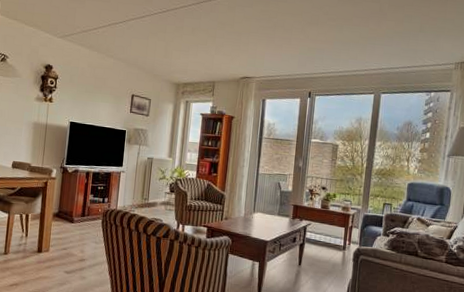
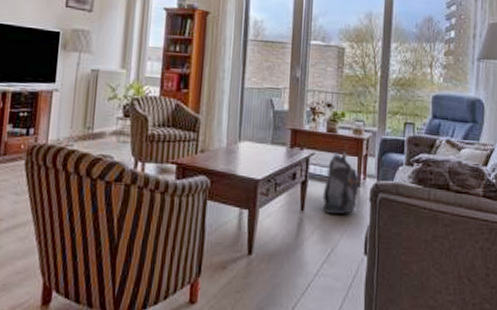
backpack: none [315,223,345,270] -> present [322,152,360,215]

